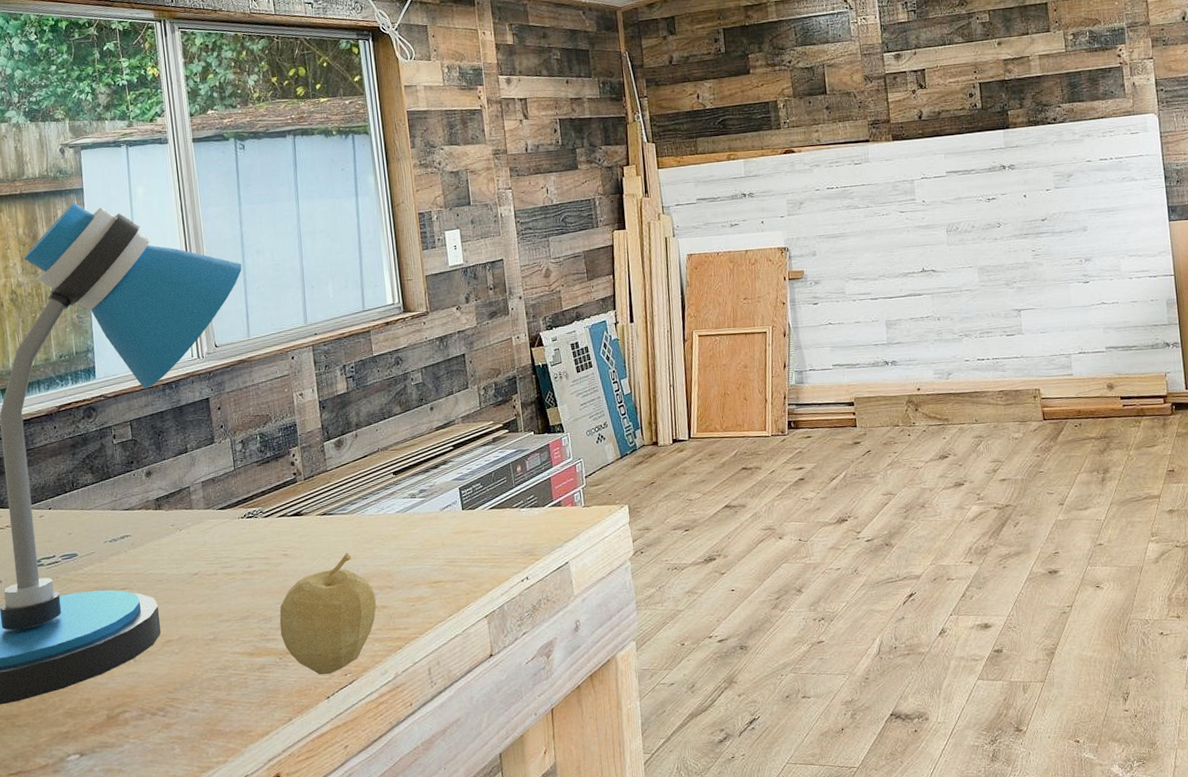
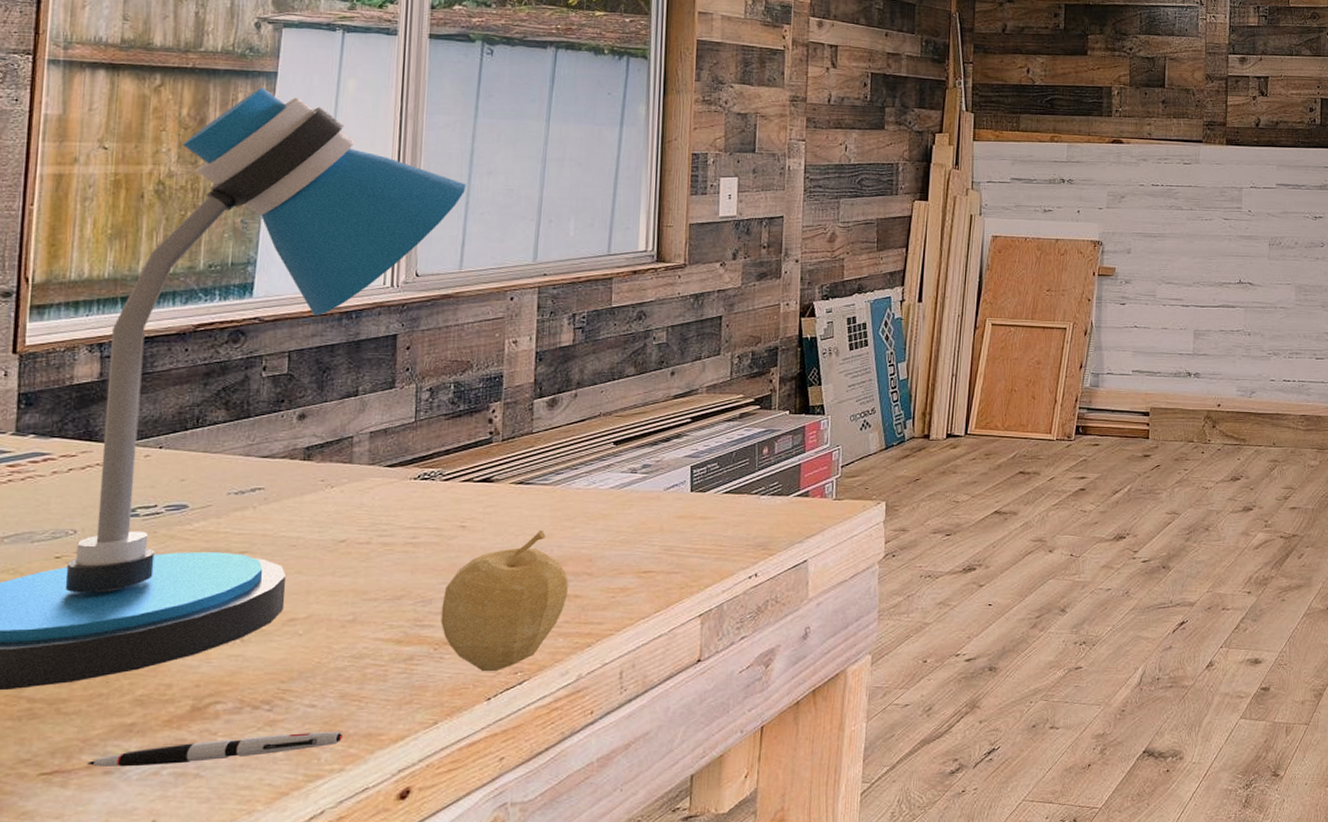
pen: none [41,730,222,767] -> present [87,732,342,767]

